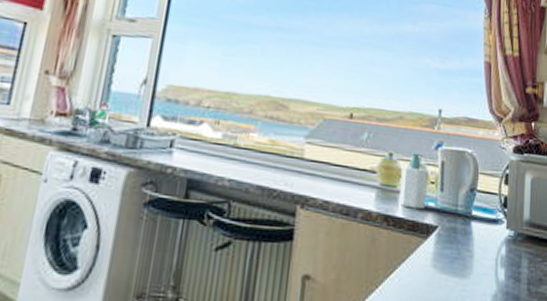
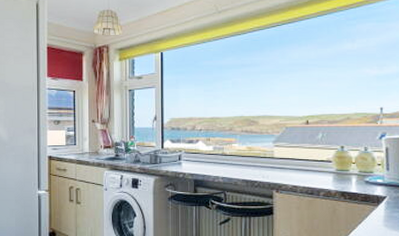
soap bottle: present [399,152,428,210] -> none [352,143,375,185]

